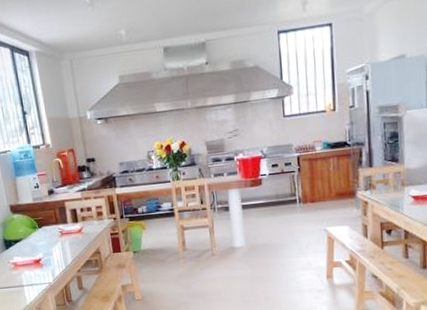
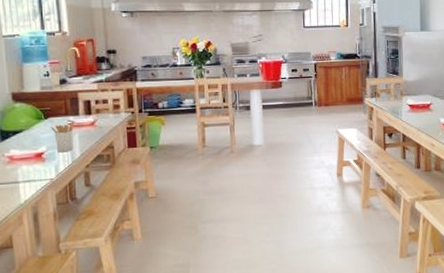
utensil holder: none [45,228,66,259] -> present [51,120,75,153]

